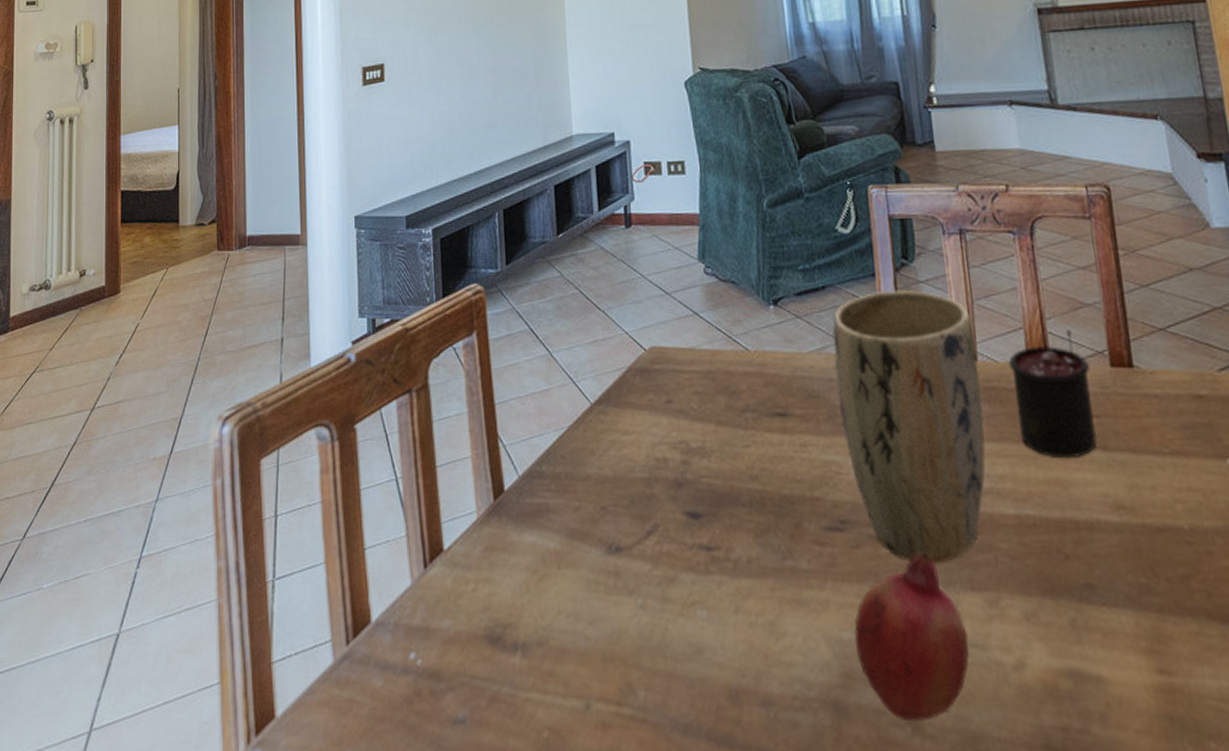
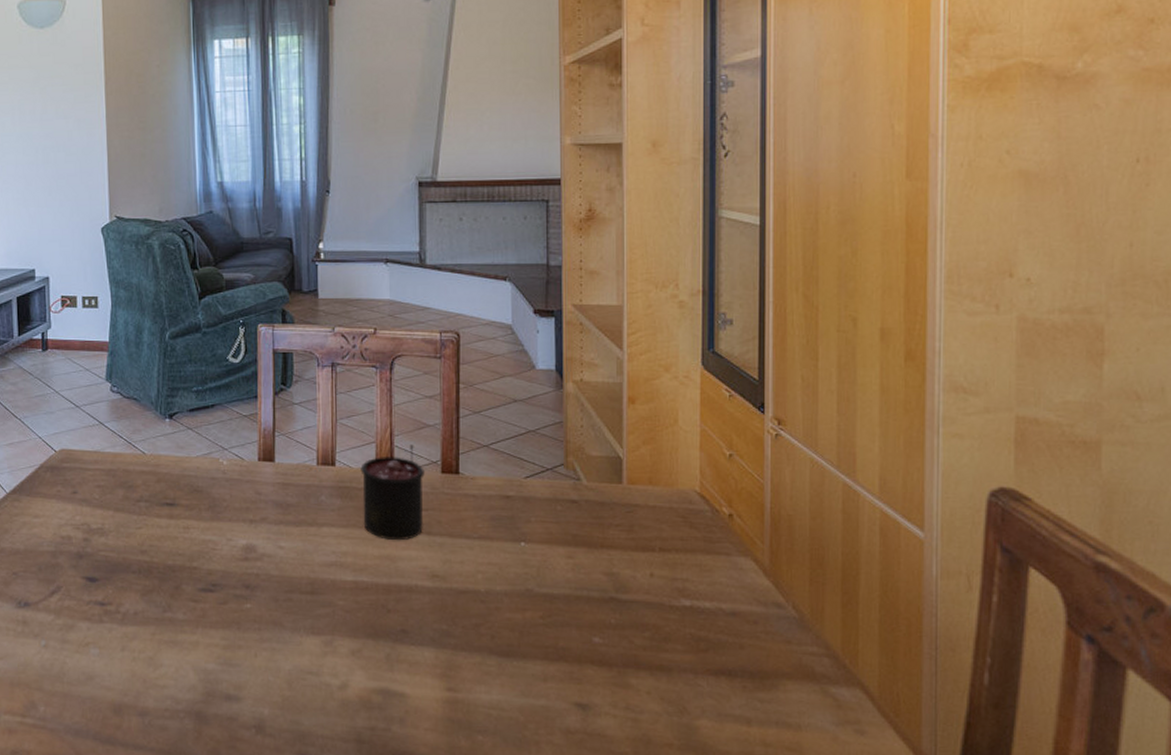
plant pot: present [832,290,986,563] -> none [217,410,337,615]
fruit: present [854,552,969,722] -> none [216,607,306,726]

